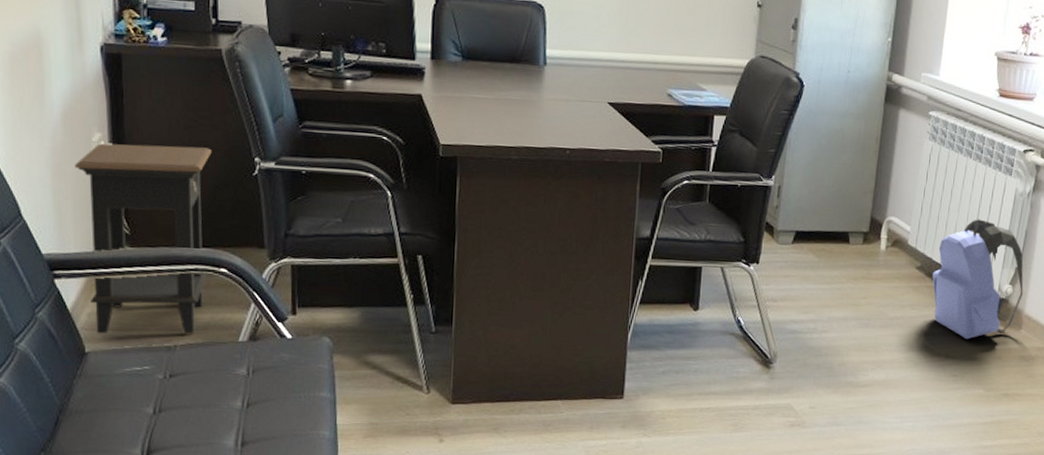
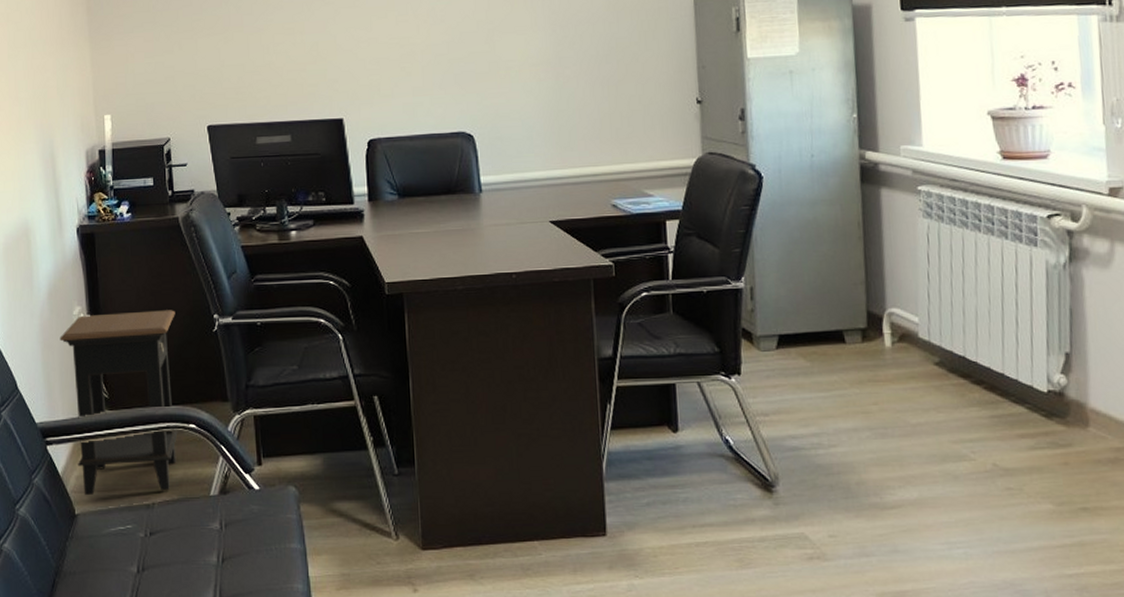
backpack: present [932,219,1024,340] -> none [957,300,1082,444]

